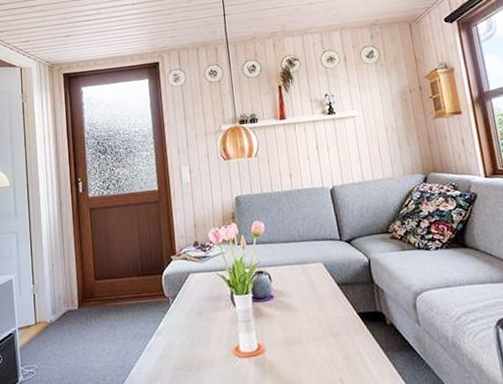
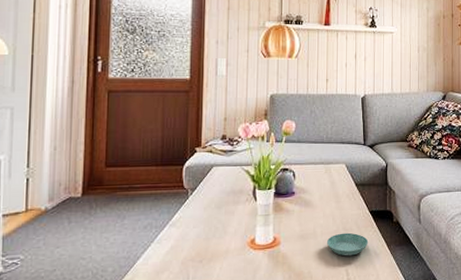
saucer: none [314,337,362,364] -> present [327,232,369,256]

